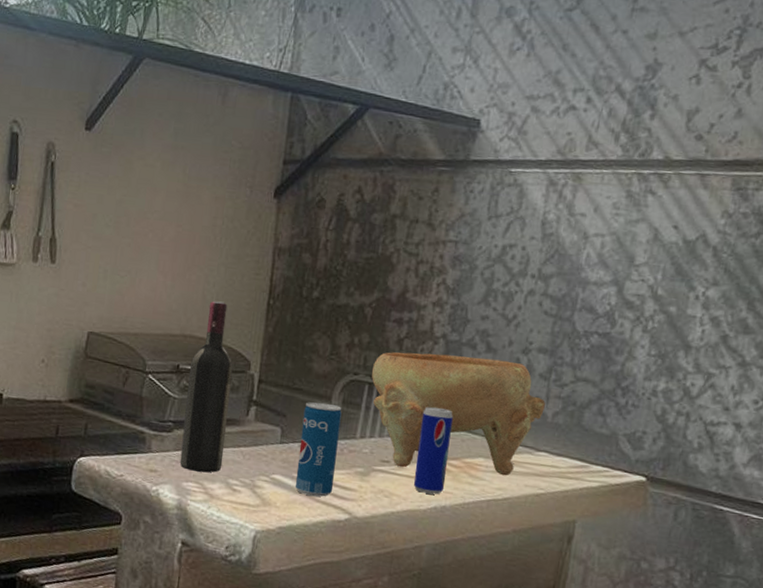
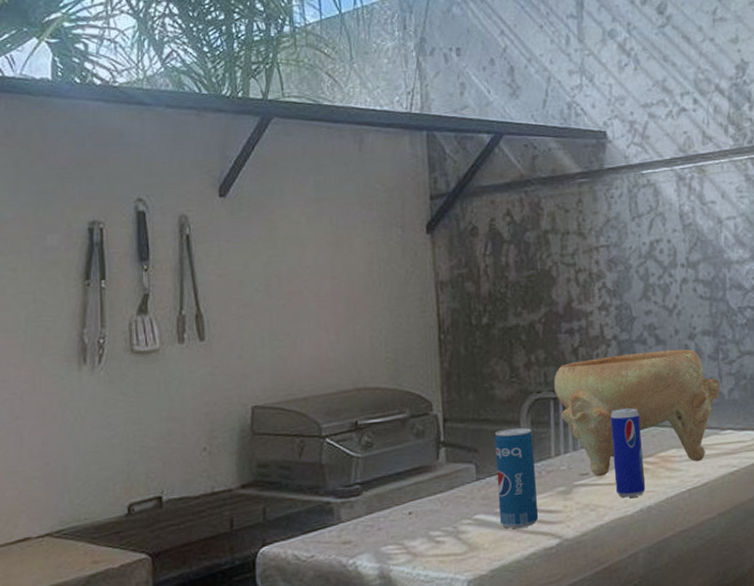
wine bottle: present [180,301,233,473] -> none [368,346,421,532]

